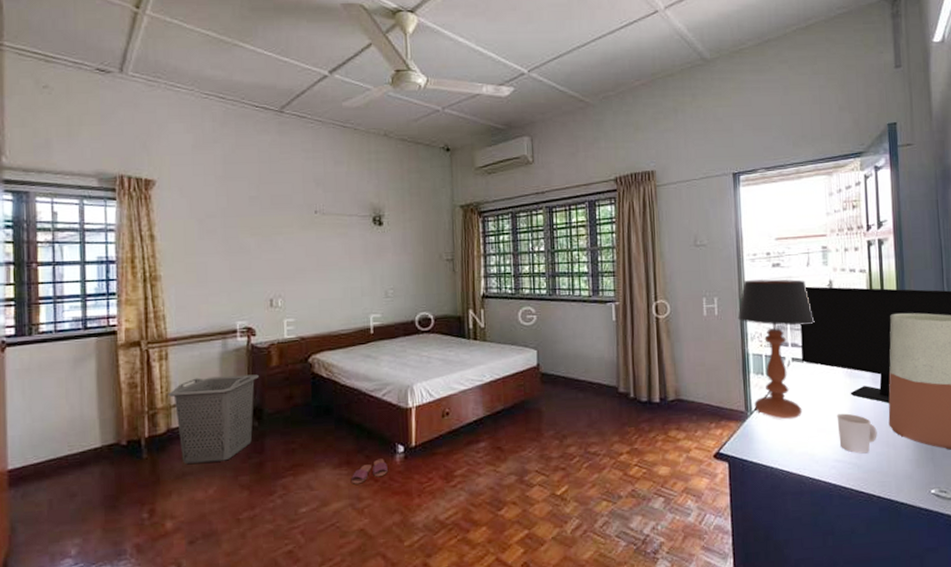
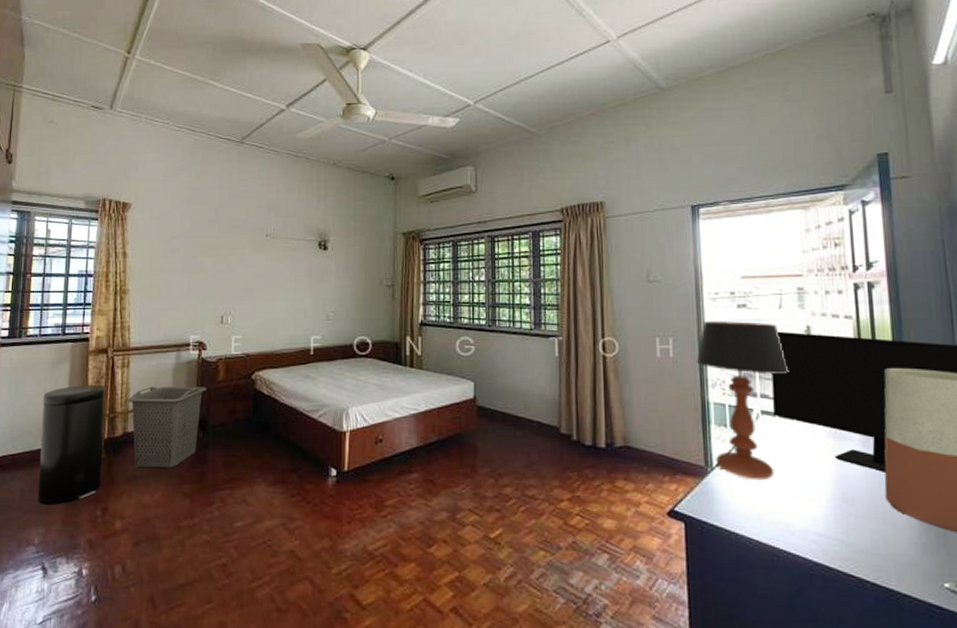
pedal bin: none [66,380,145,514] -> present [37,384,106,505]
slippers: present [352,458,388,484] -> none [285,480,320,504]
mug: present [837,413,877,454] -> none [818,479,871,530]

